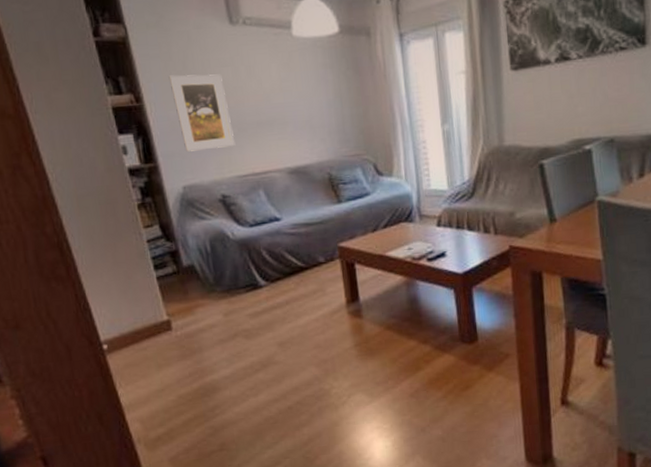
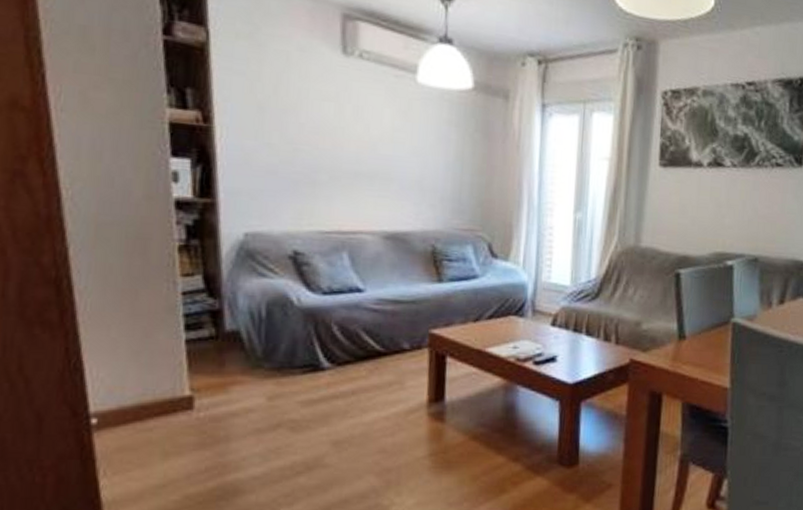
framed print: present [168,74,236,152] -> none [252,98,323,195]

